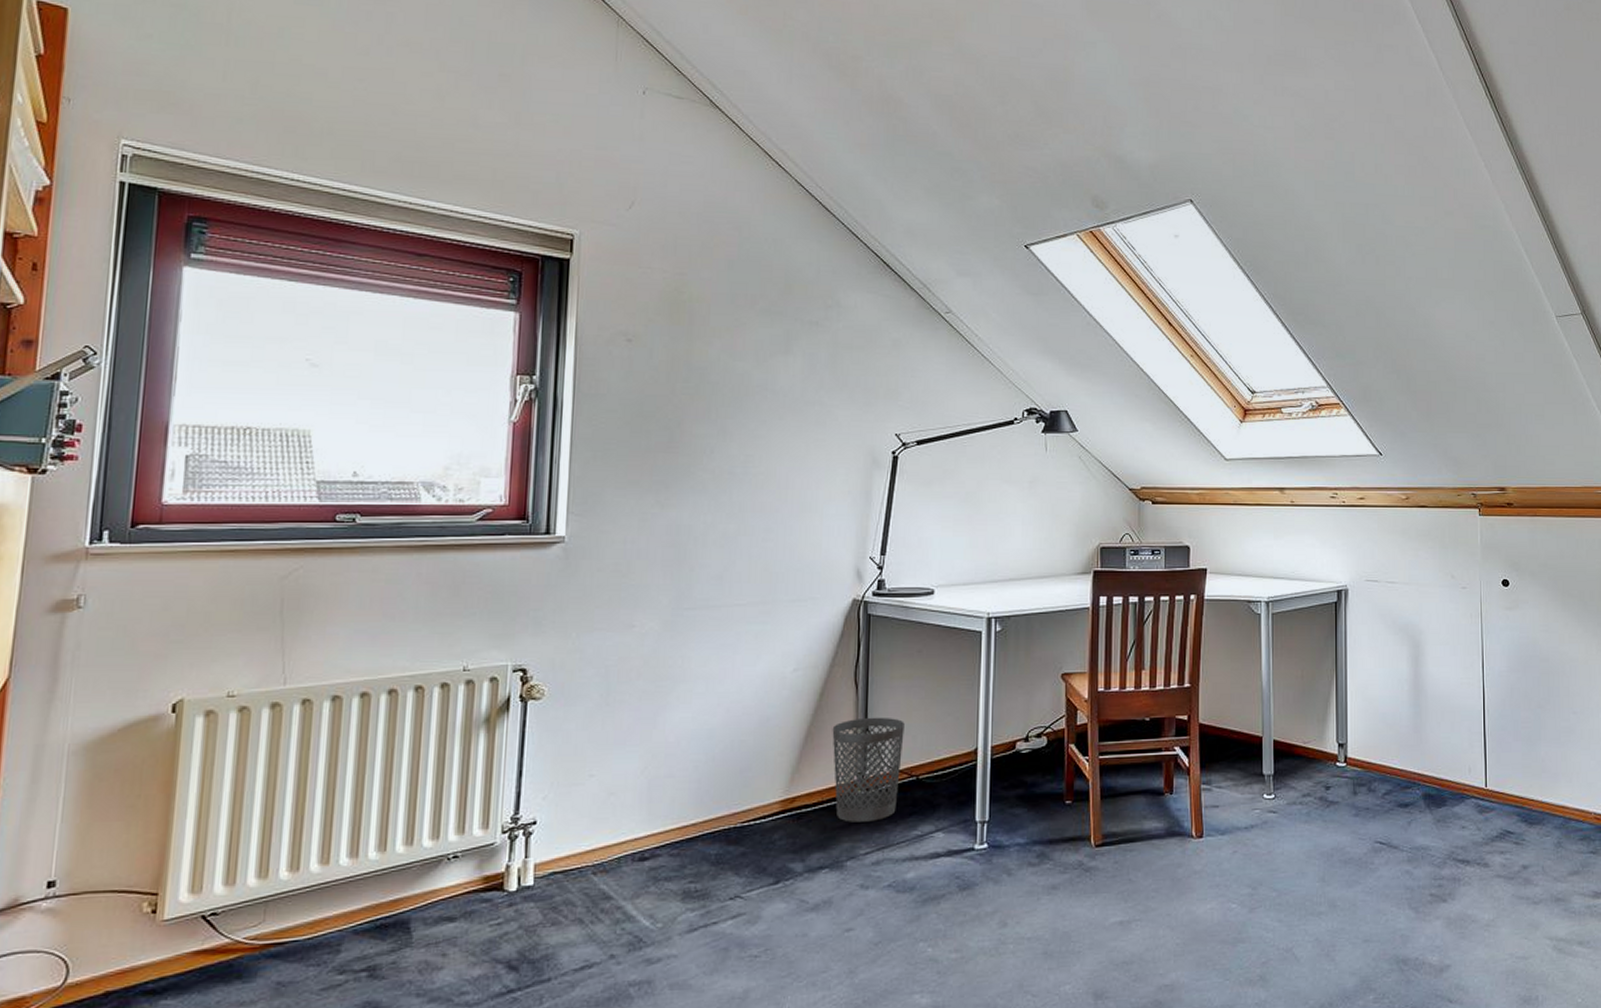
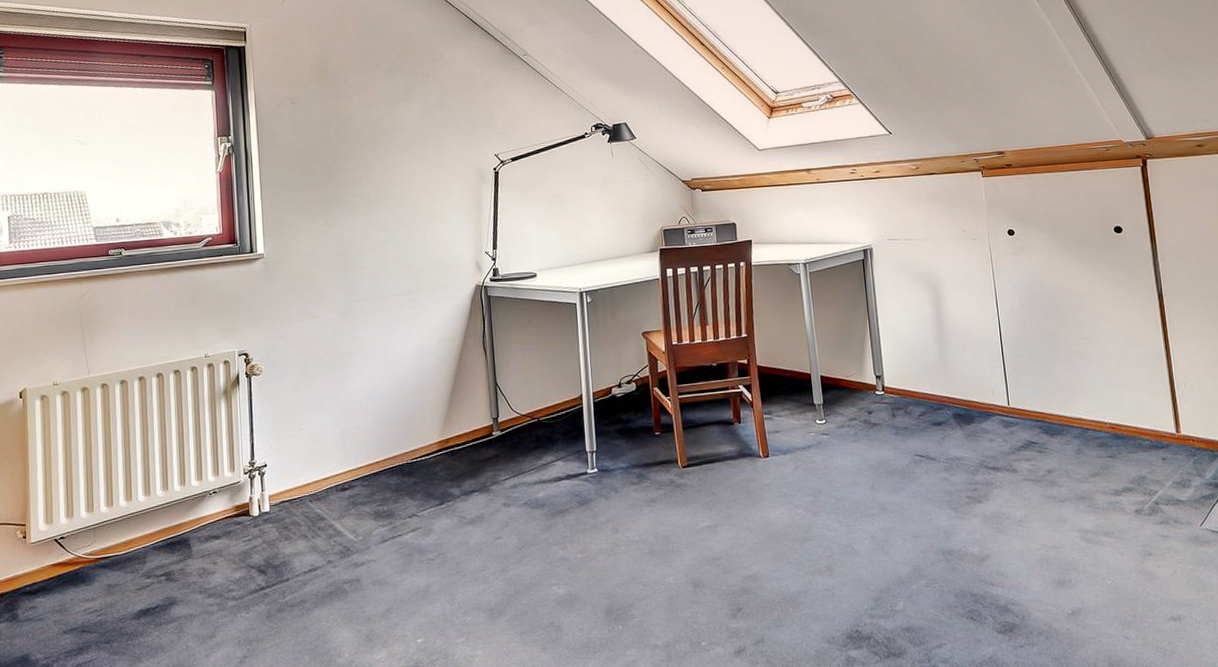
wastebasket: present [832,717,905,822] -> none [470,374,525,456]

